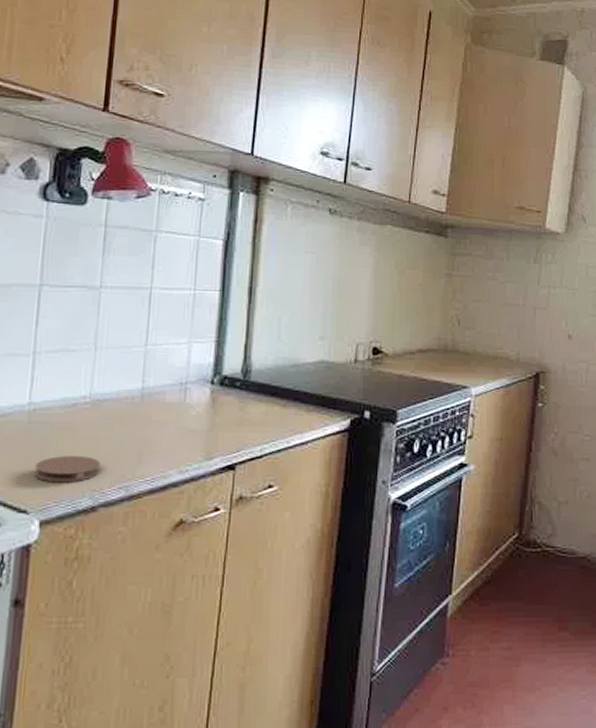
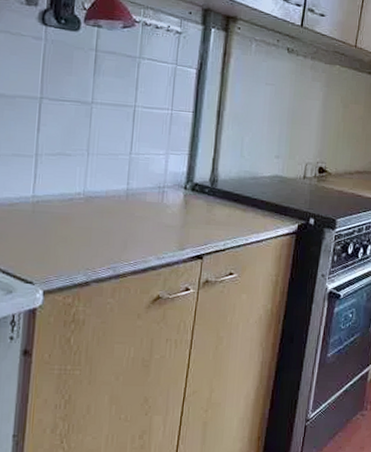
coaster: present [34,455,101,483] -> none [38,240,93,262]

